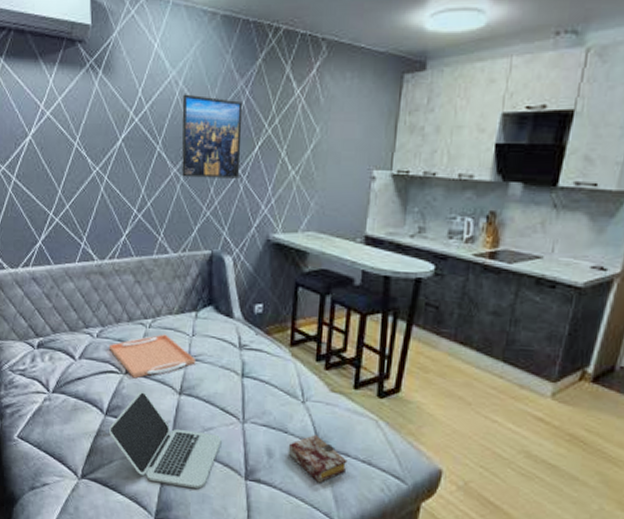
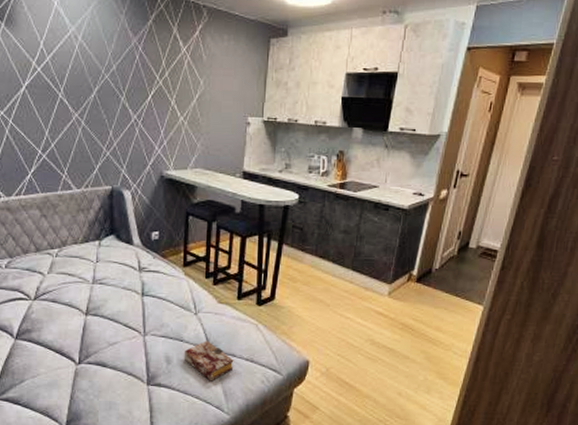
serving tray: present [108,334,196,379] -> none [17,262,100,304]
laptop: present [108,390,222,488] -> none [19,314,125,397]
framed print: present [181,94,243,179] -> none [82,48,137,123]

